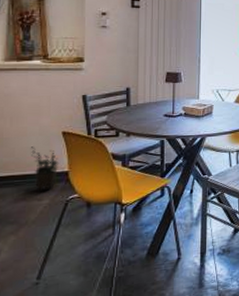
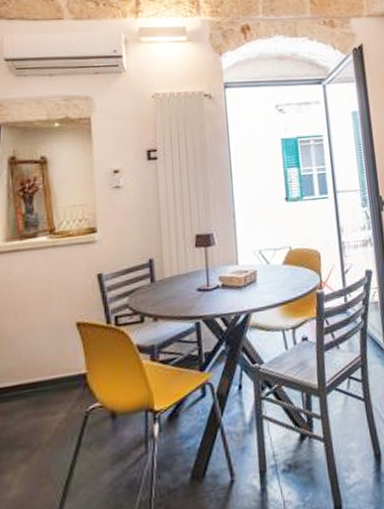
potted plant: present [31,146,60,191] -> none [41,345,75,402]

